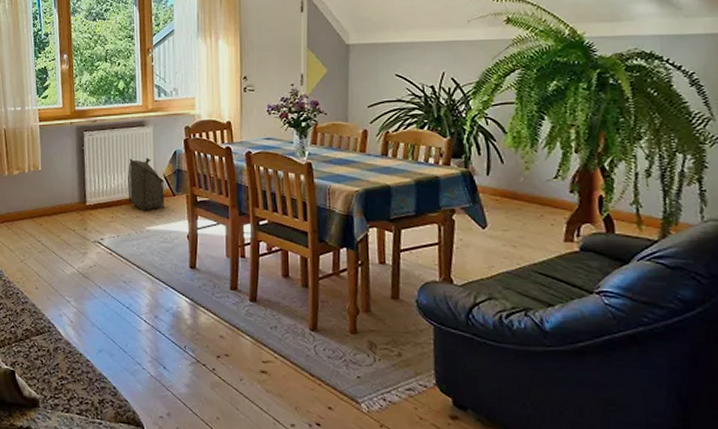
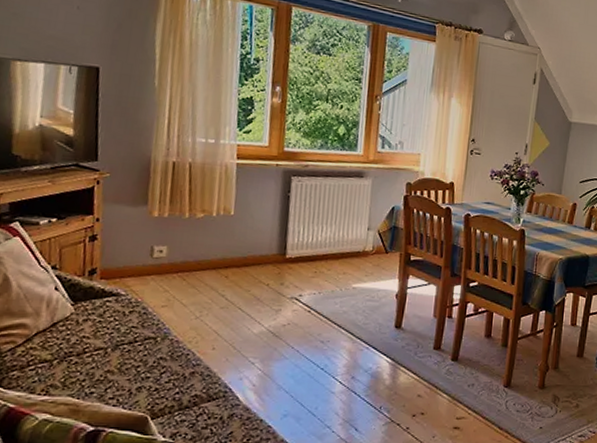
backpack: present [128,157,165,211] -> none [335,210,378,267]

